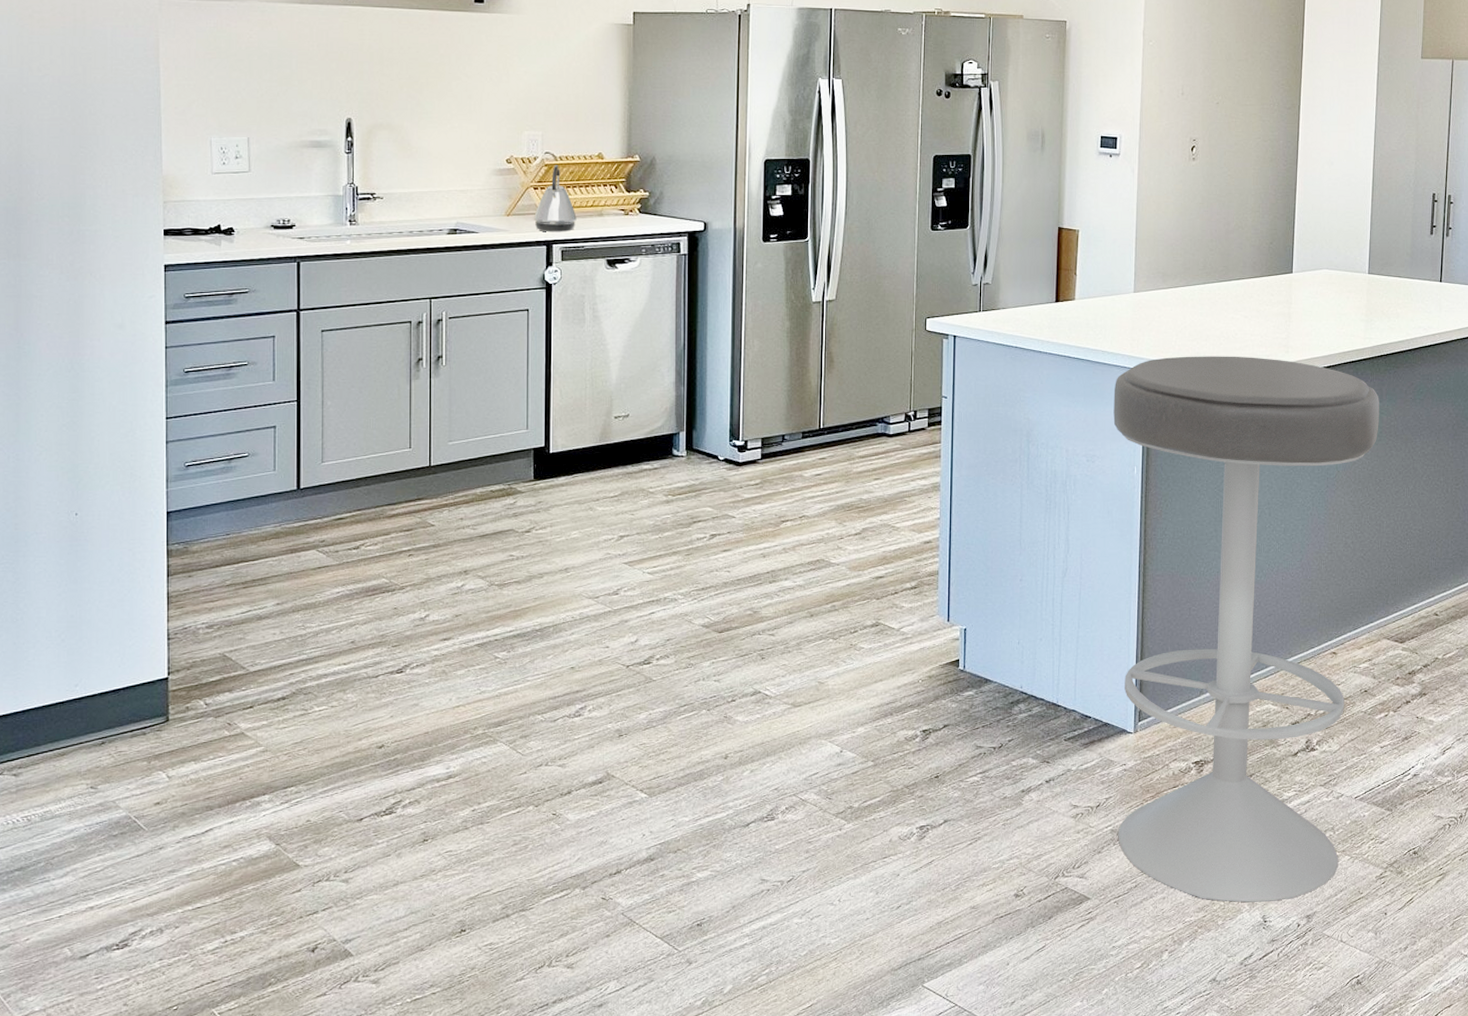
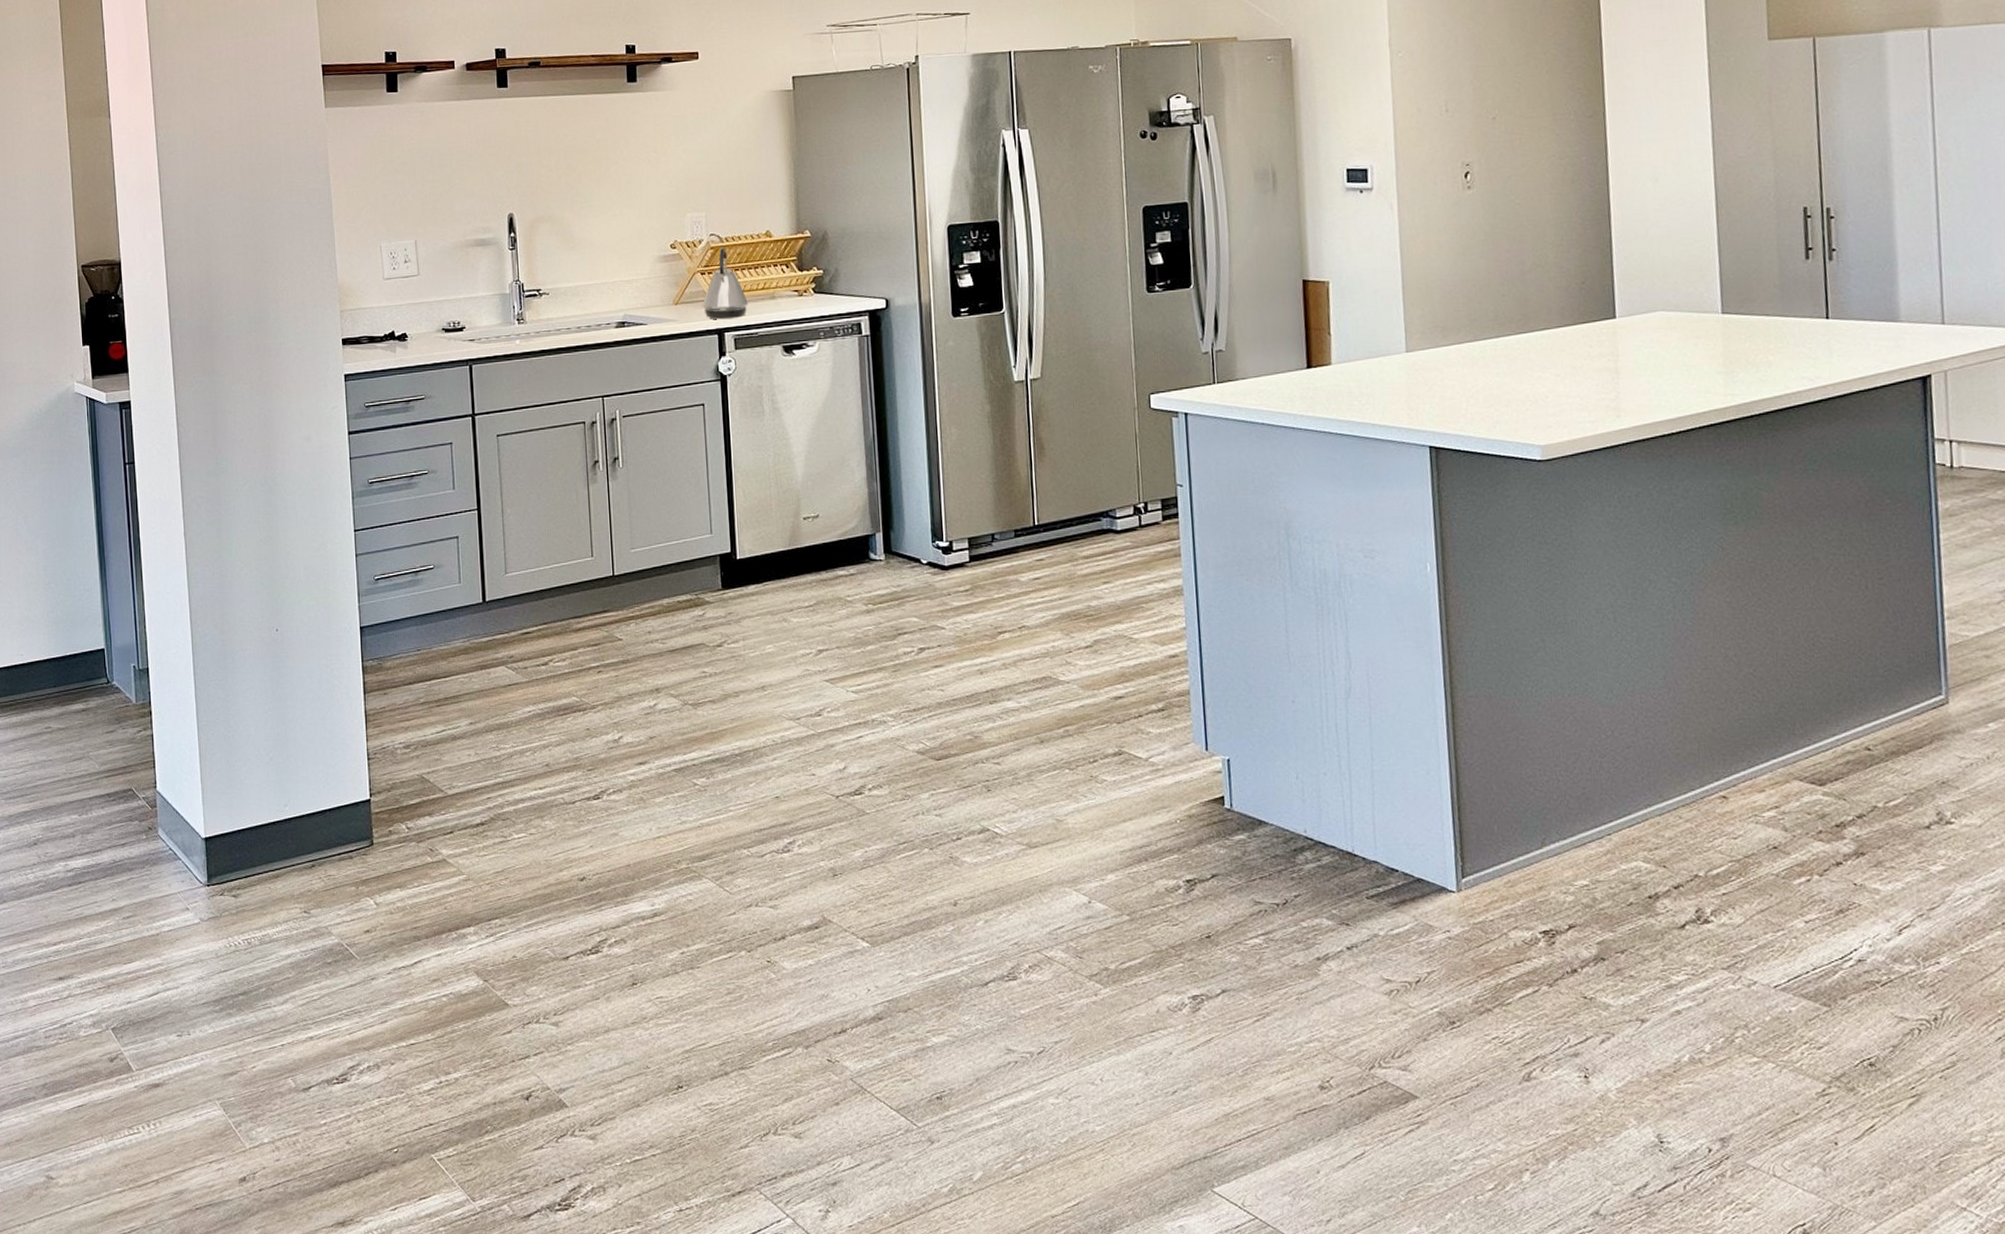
bar stool: present [1113,356,1379,903] -> none [1391,423,1760,1116]

